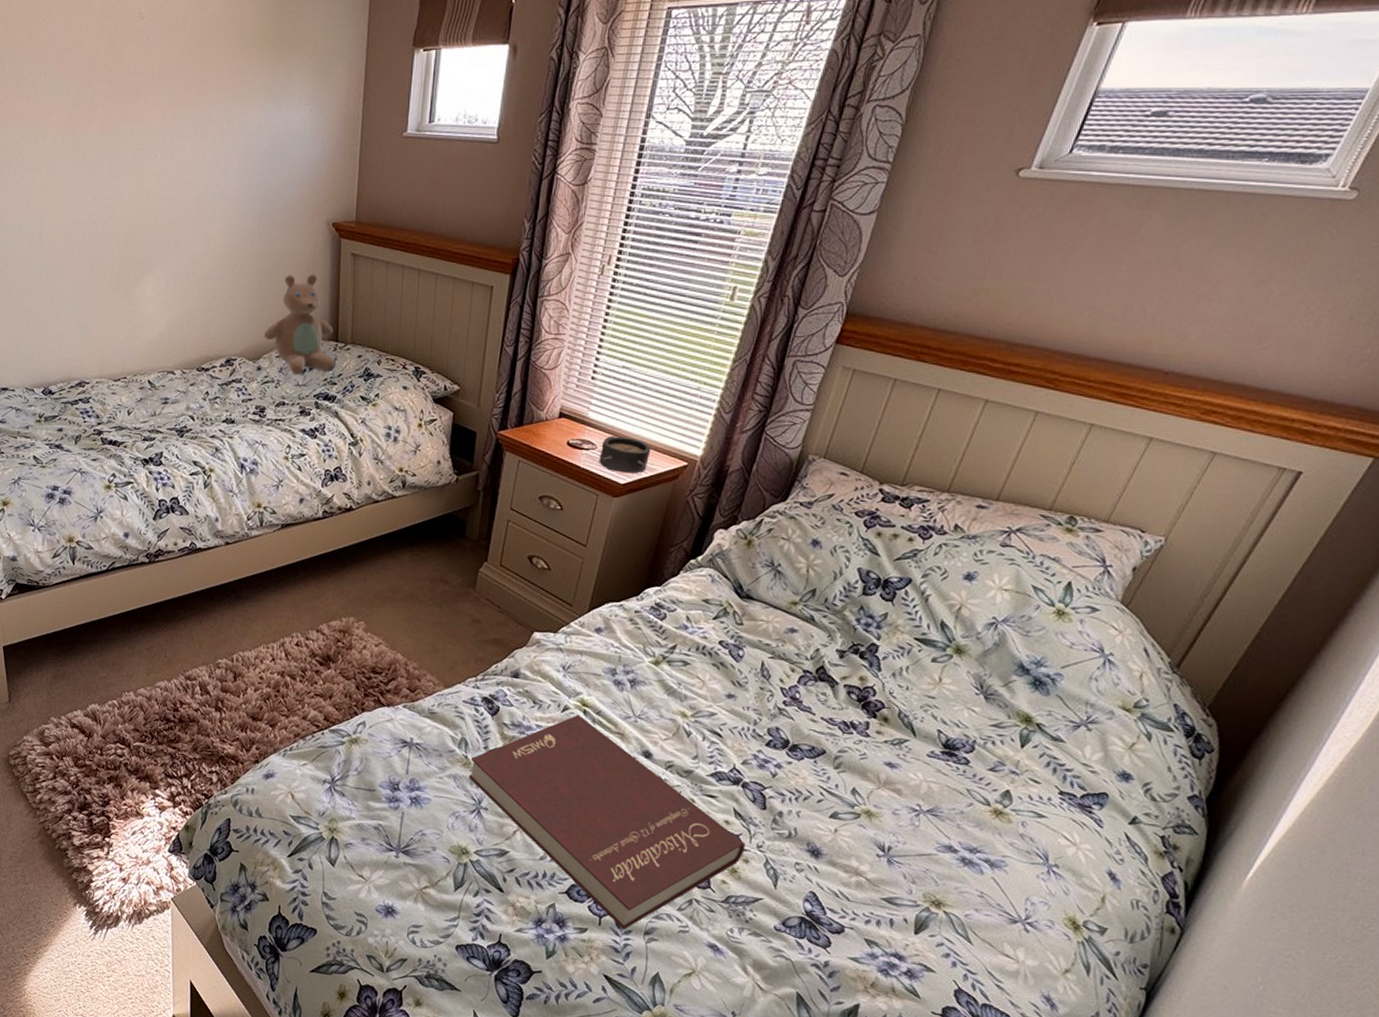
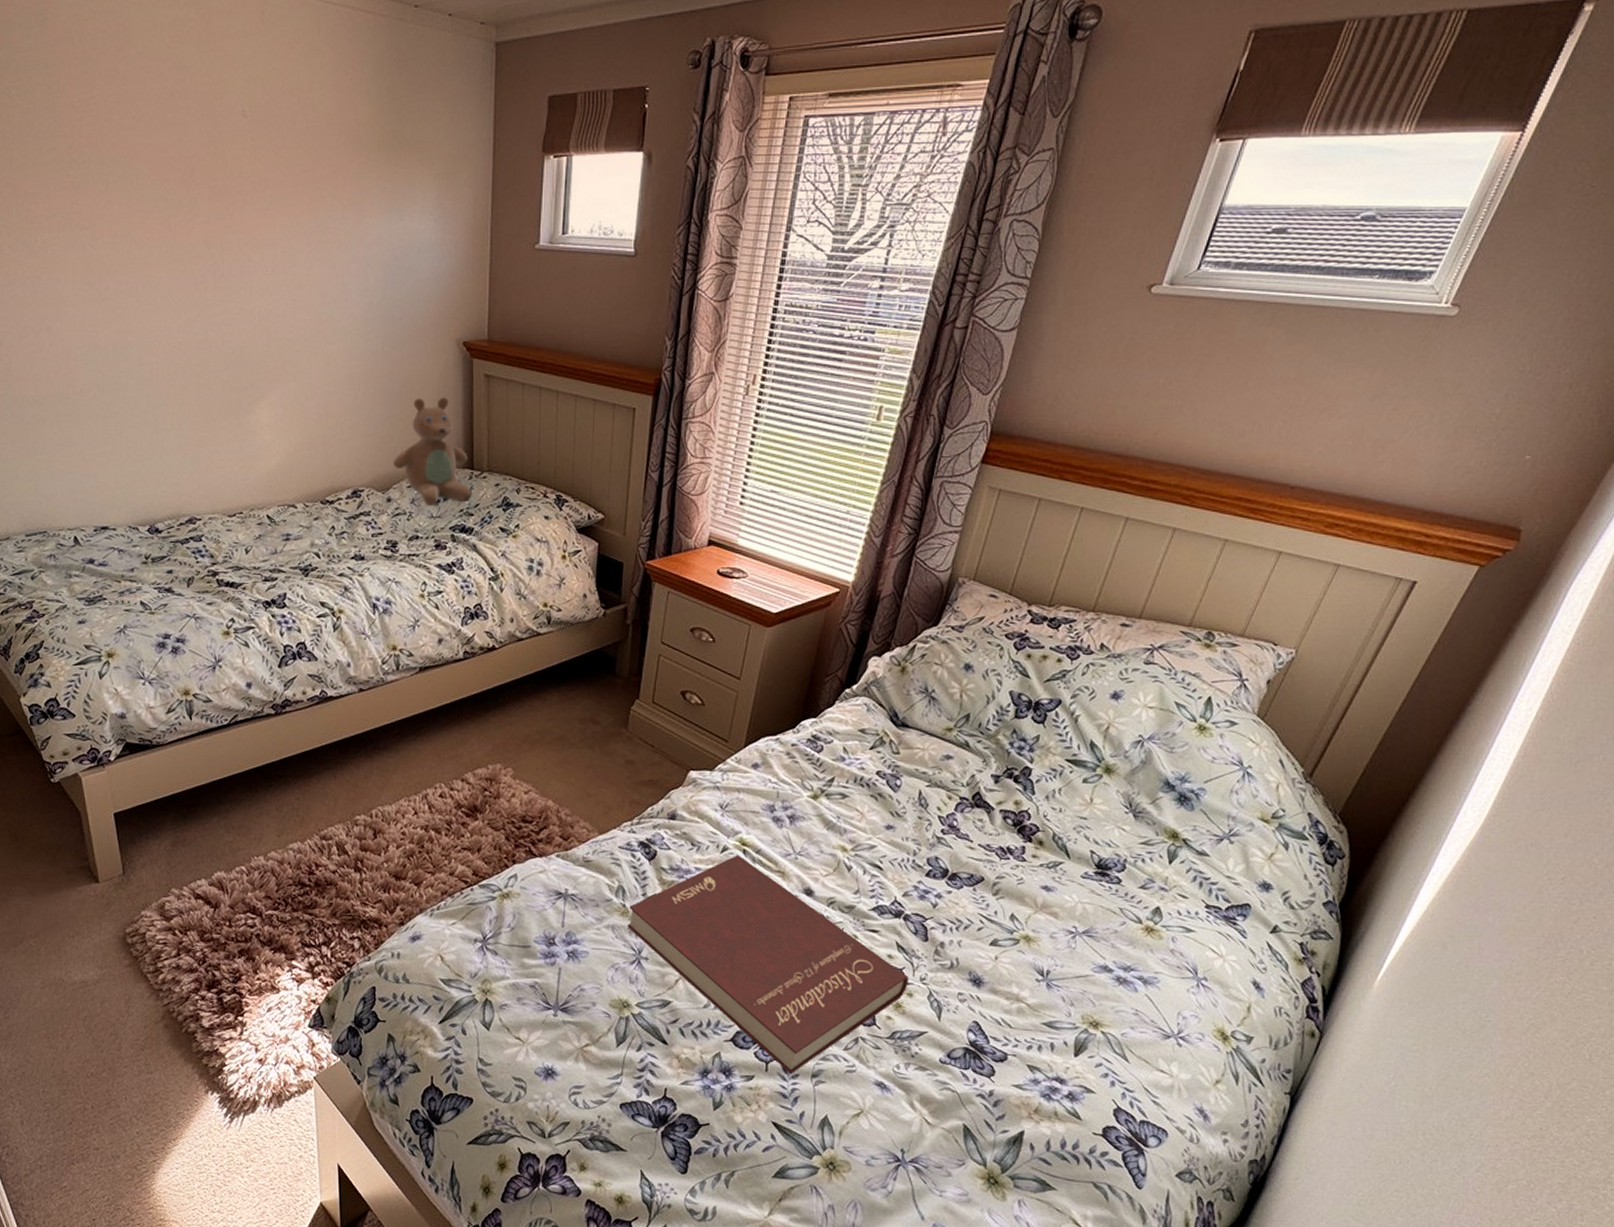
alarm clock: present [599,435,651,474] -> none [750,562,802,602]

